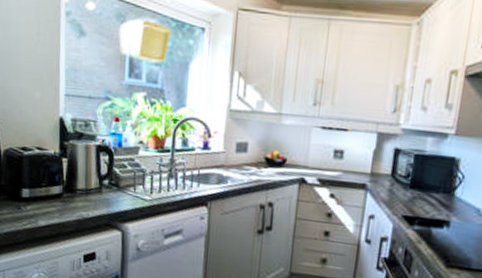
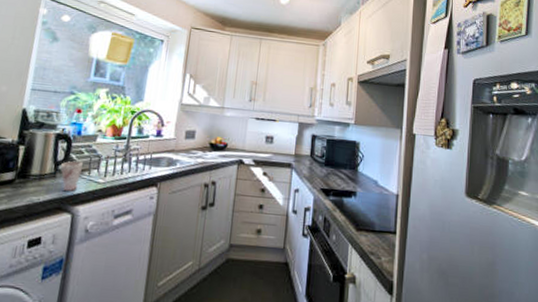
cup: none [104,175,128,208] -> present [60,160,84,191]

